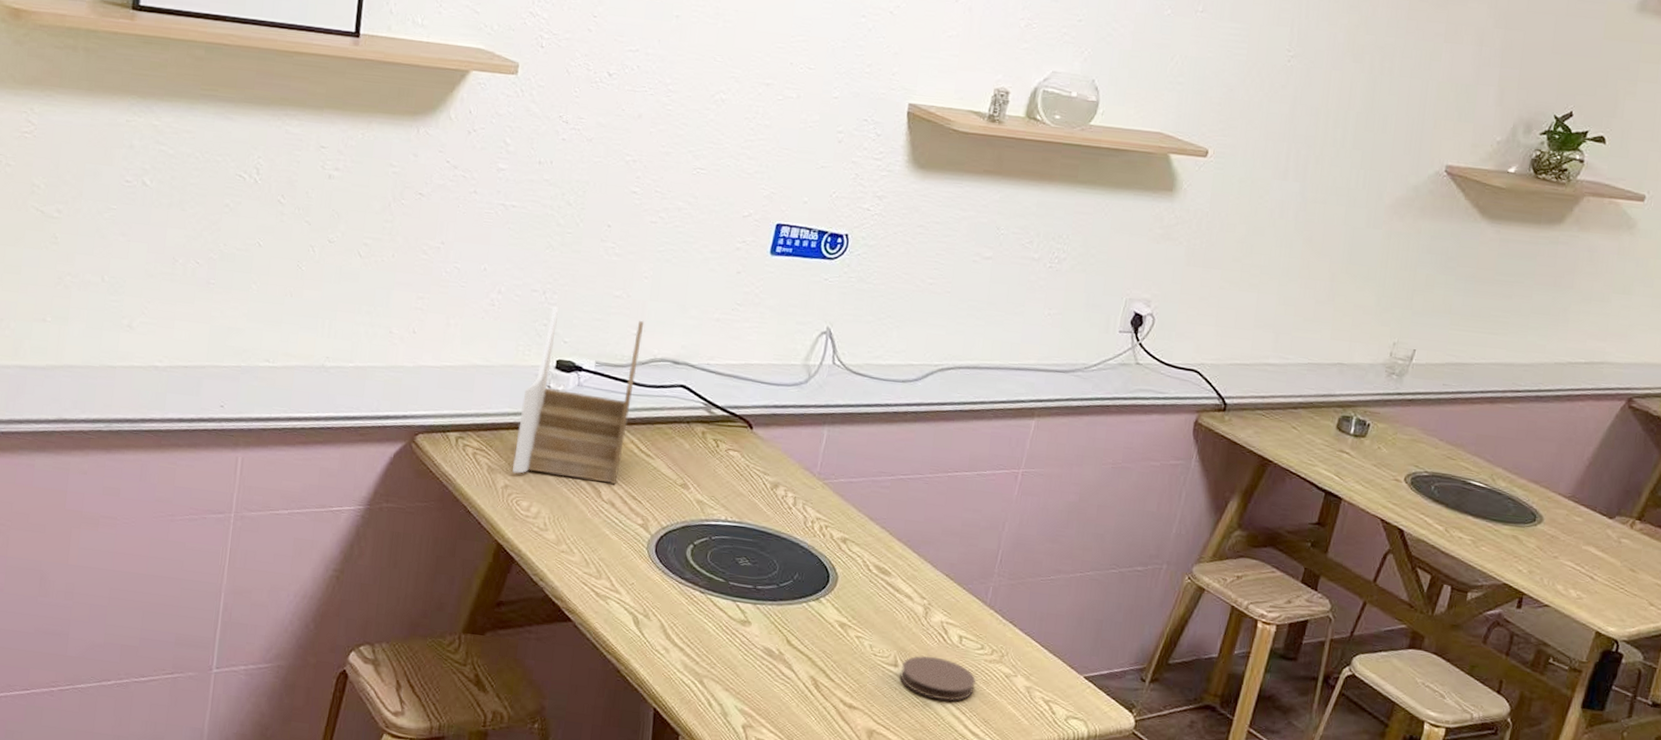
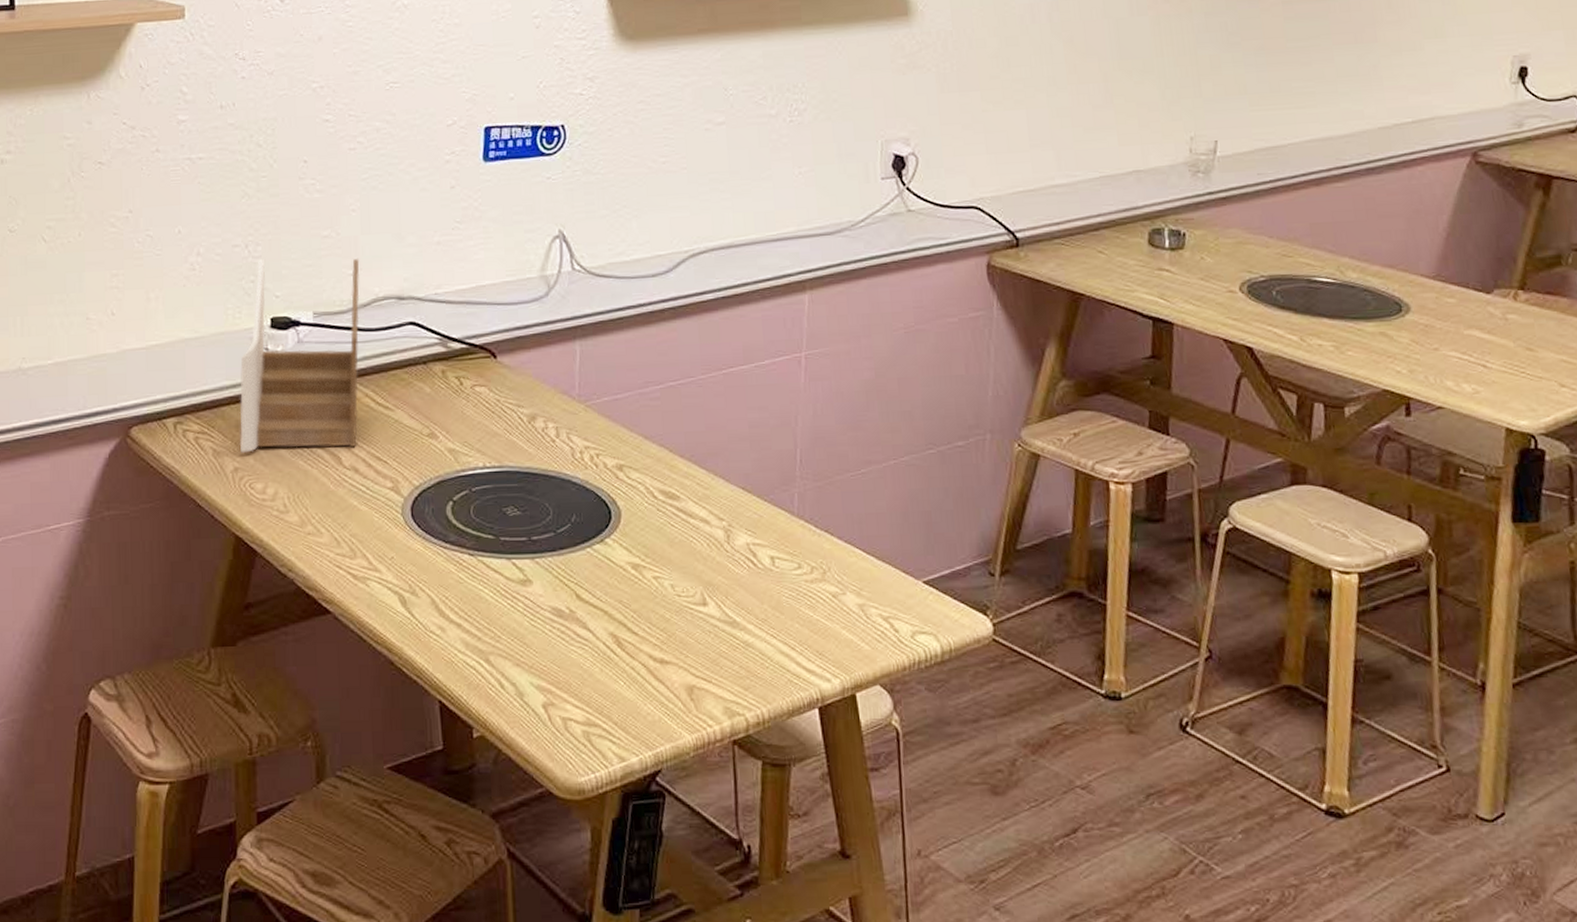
coaster: present [900,655,977,701] -> none [711,586,800,637]

